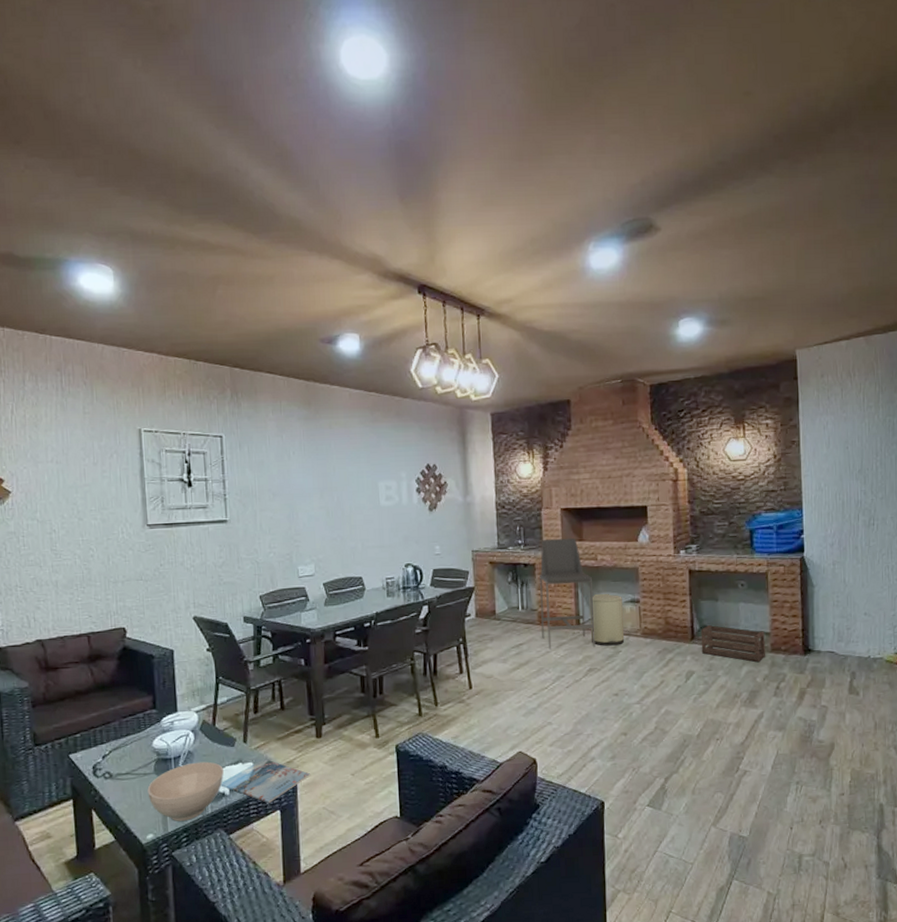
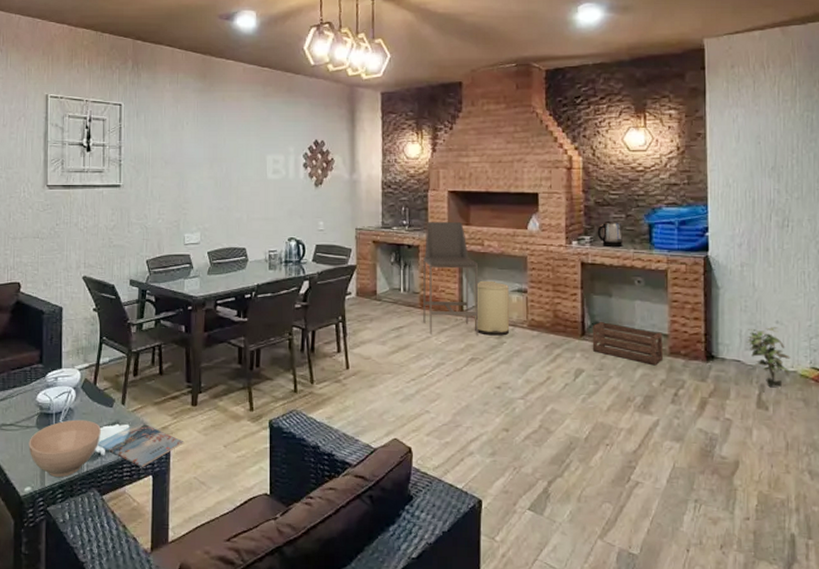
kettle: none [703,528,726,554] -> present [597,220,622,248]
potted plant: none [839,618,878,673] -> present [747,327,791,387]

